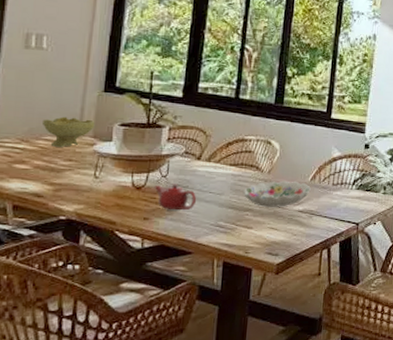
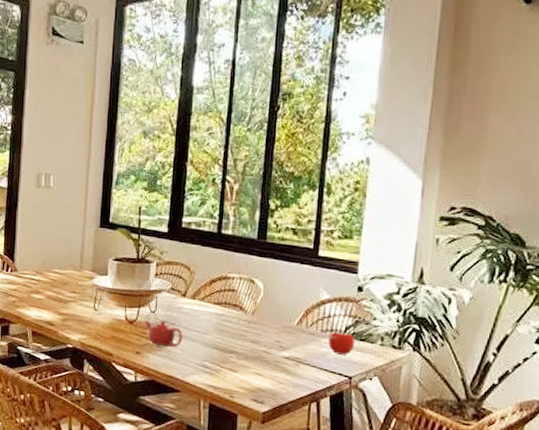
bowl: present [41,116,95,147] -> none [51,251,93,280]
decorative bowl: present [243,180,311,207] -> none [227,323,297,352]
fruit: none [339,182,362,205] -> present [328,328,356,355]

